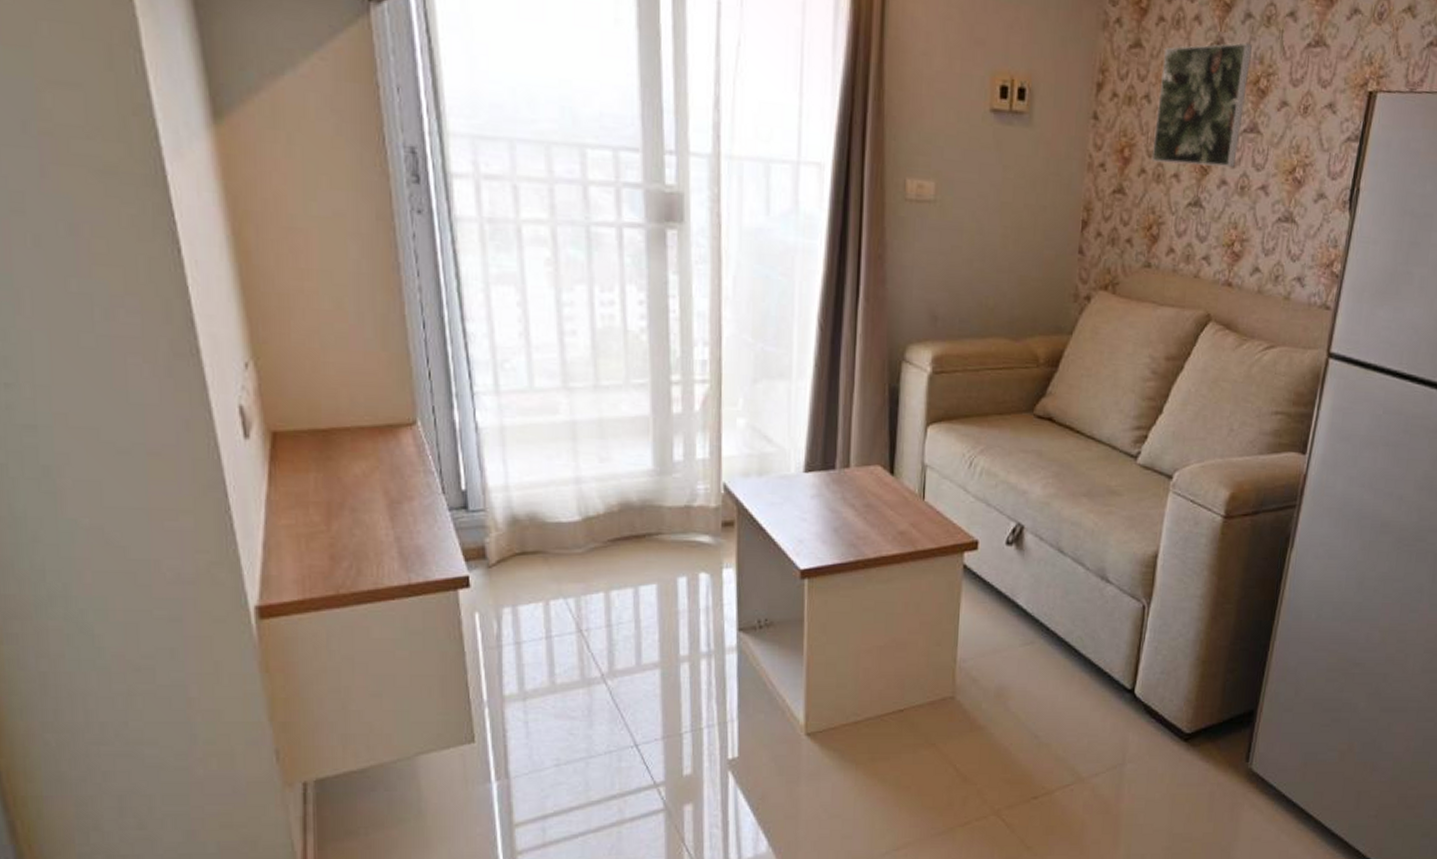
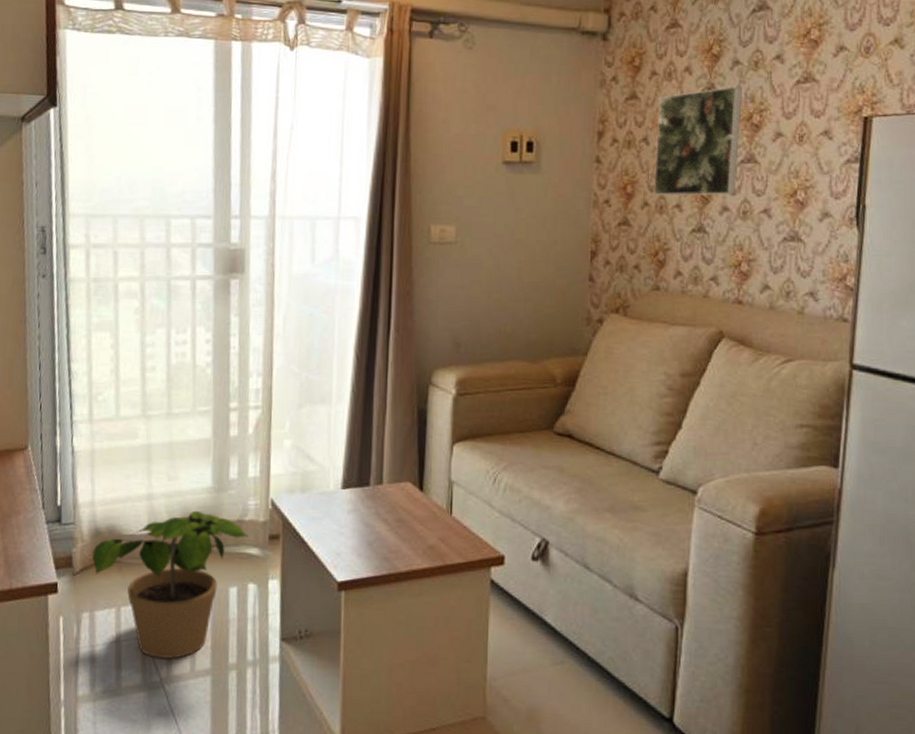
potted plant: none [511,495,698,653] -> present [92,510,248,659]

